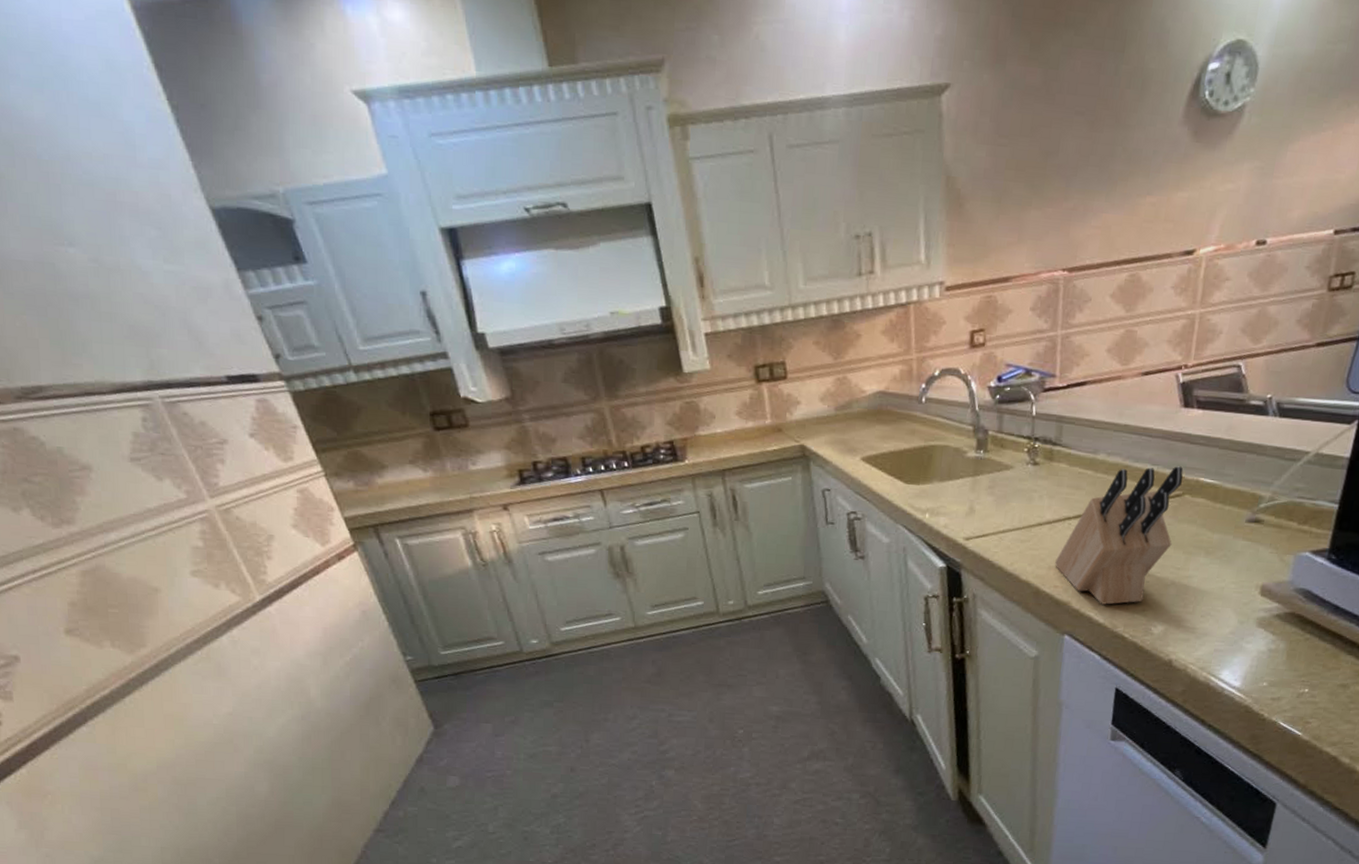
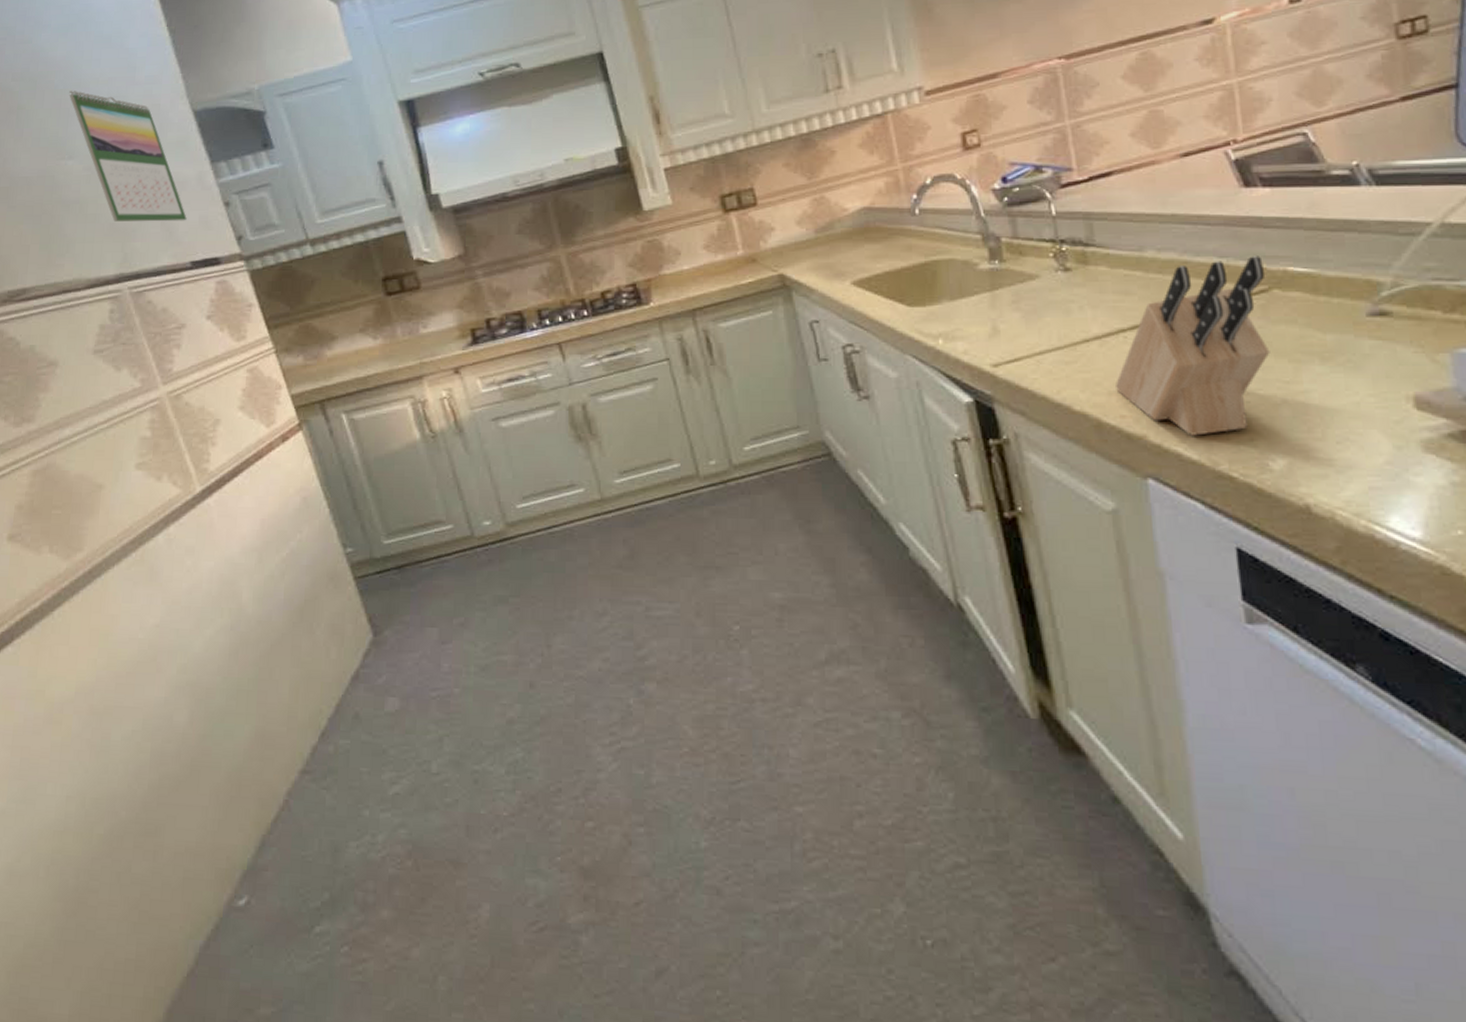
calendar: none [57,163,217,332] -> present [69,90,187,222]

